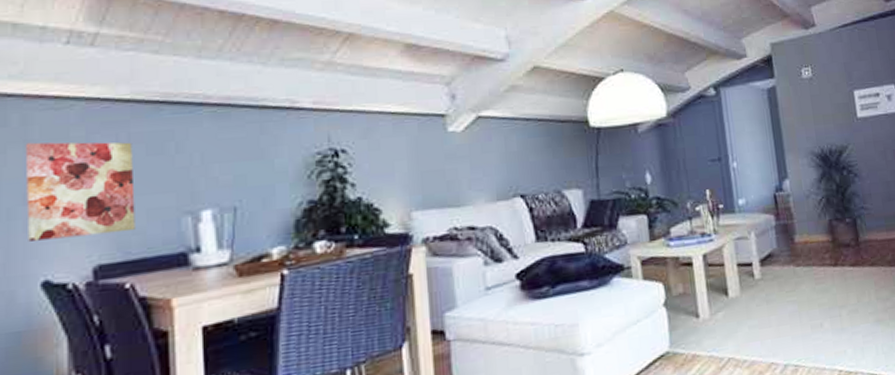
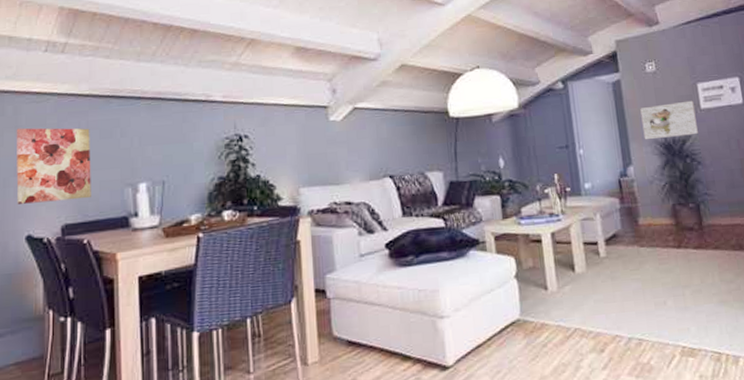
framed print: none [796,108,855,150] -> present [640,100,698,139]

